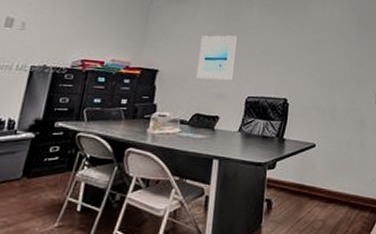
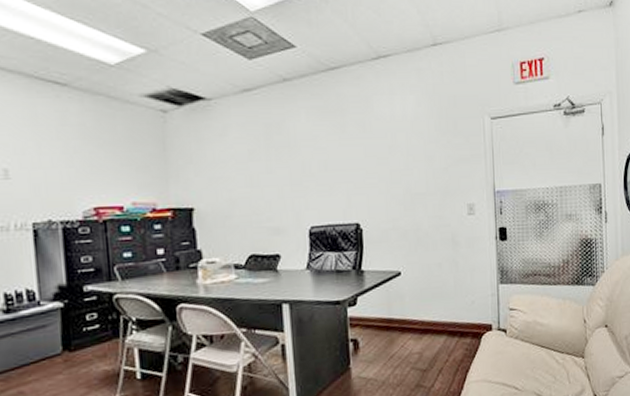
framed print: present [196,35,237,80] -> none [240,153,288,213]

